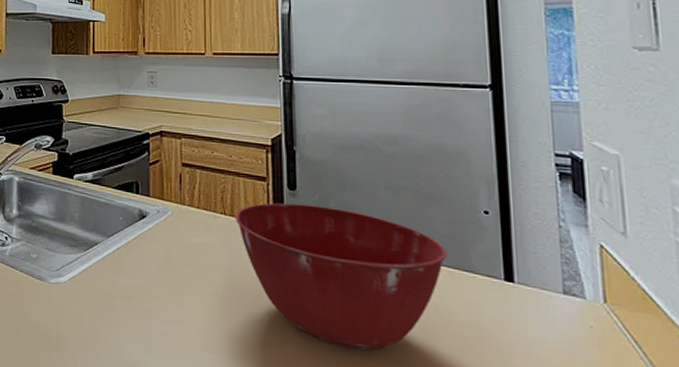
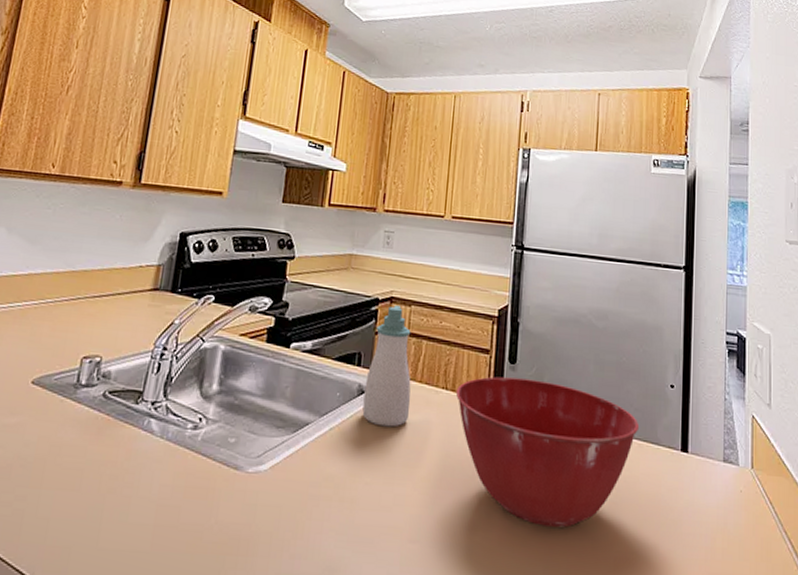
soap bottle: none [145,139,191,248] -> present [362,306,411,427]

